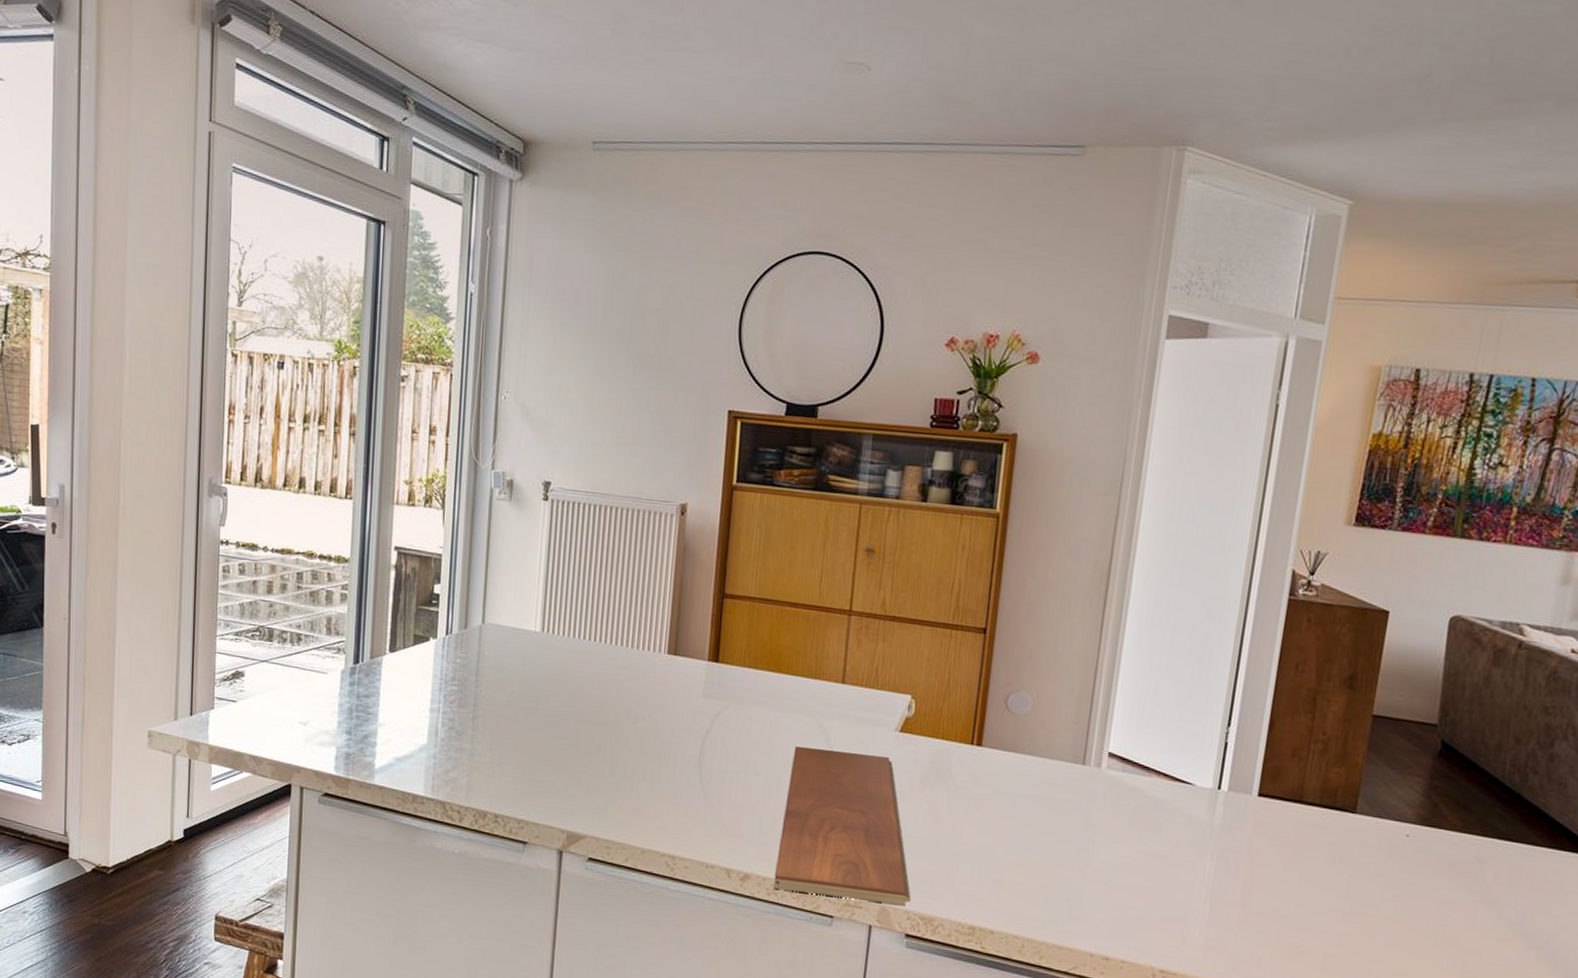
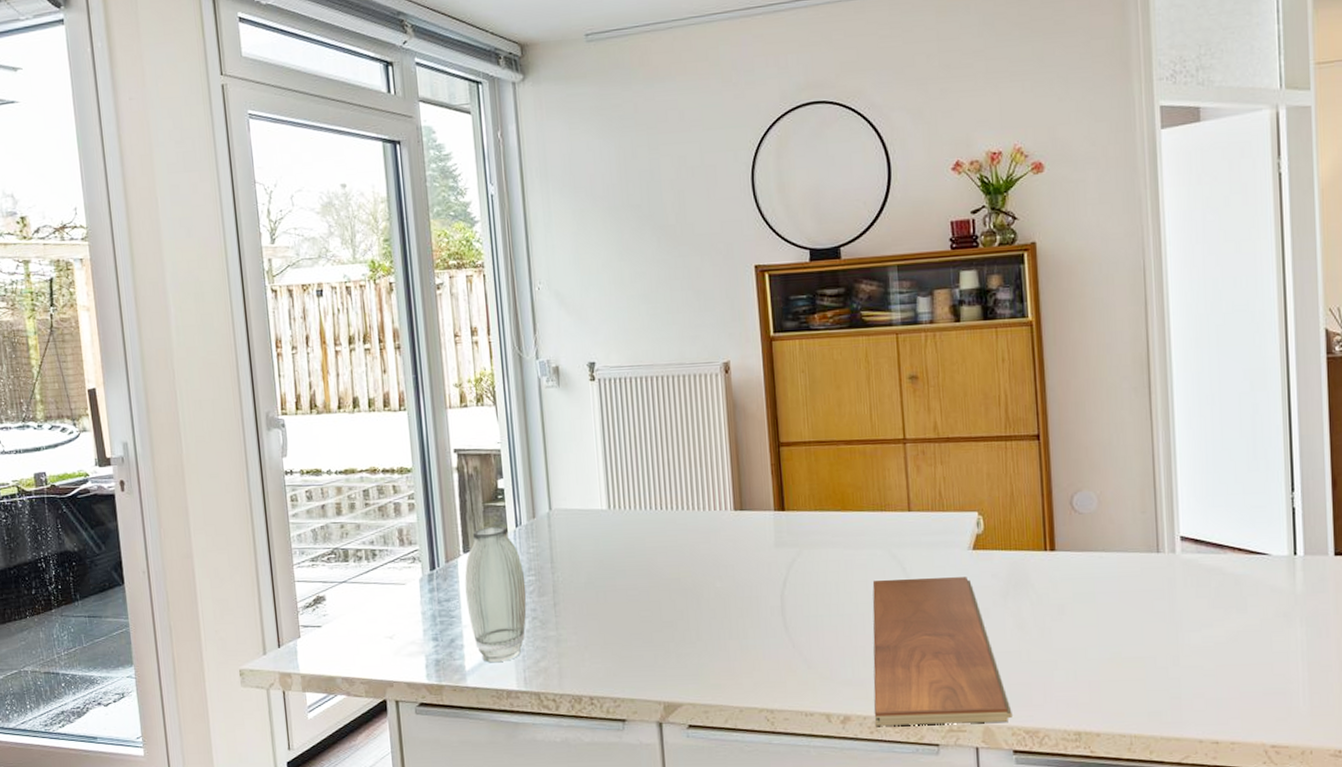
vase: none [385,629,448,766] -> present [464,526,527,663]

